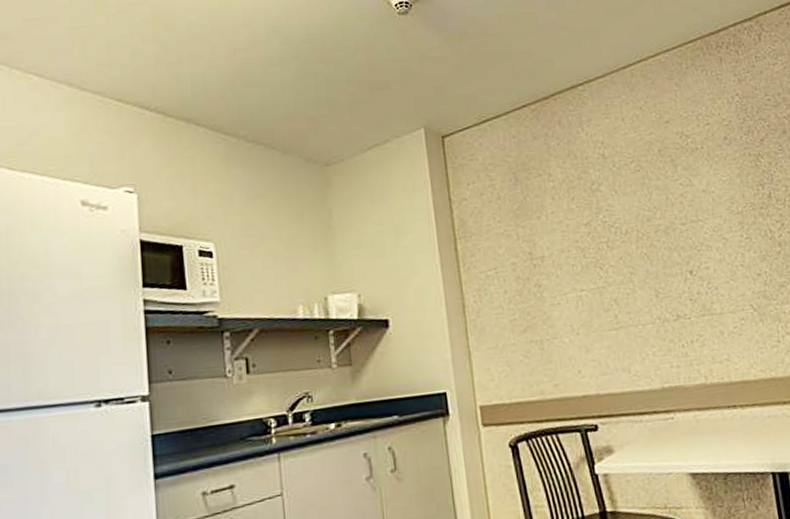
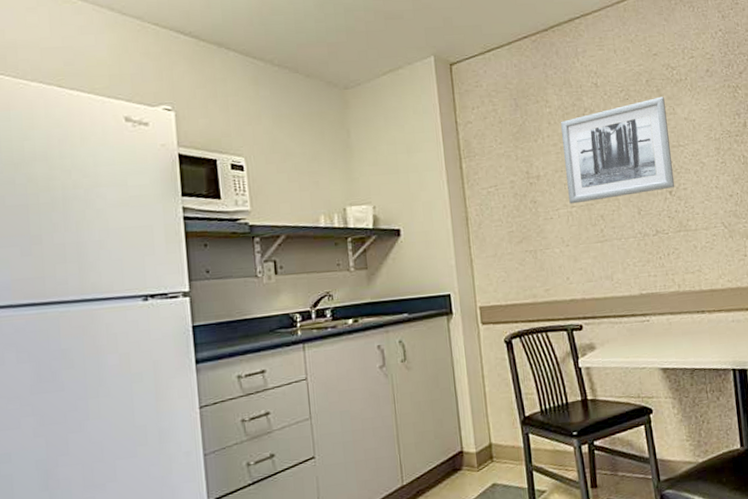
wall art: none [565,167,696,288] -> present [560,96,675,204]

